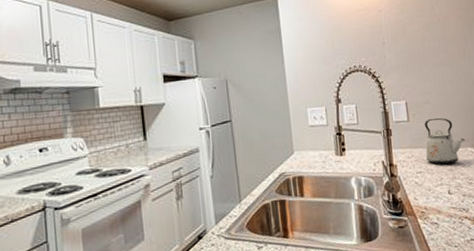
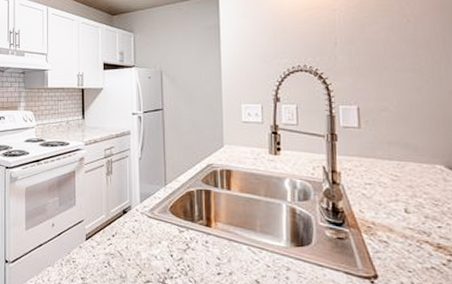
kettle: present [425,118,465,165] -> none [379,127,433,180]

